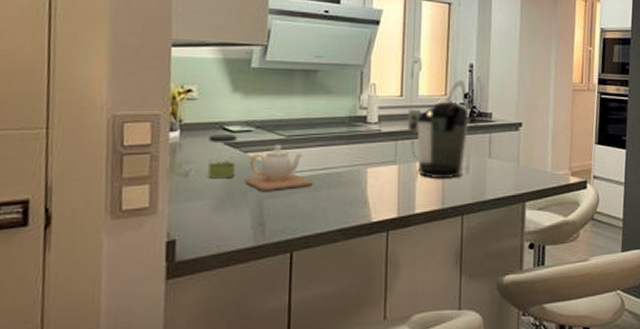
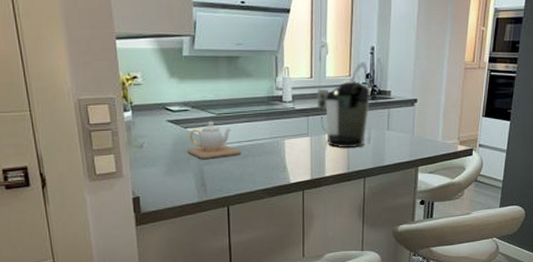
jar: present [208,135,238,179] -> none [155,114,179,150]

